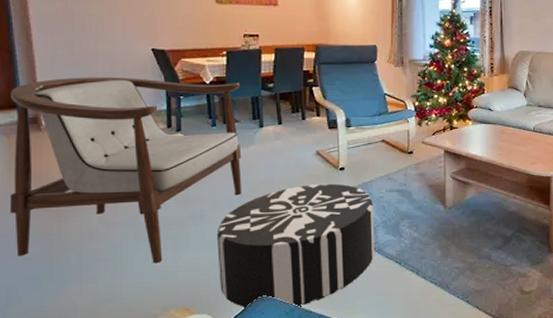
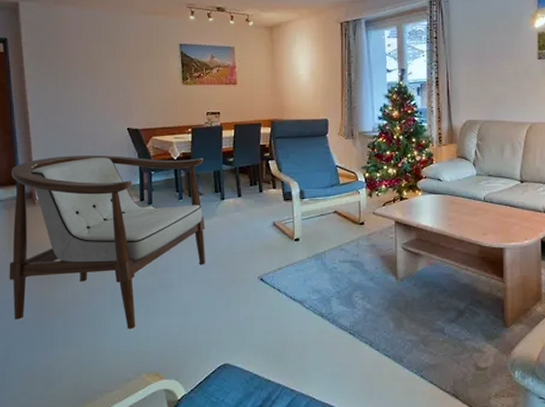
pouf: present [217,183,375,308] -> none [184,254,329,376]

